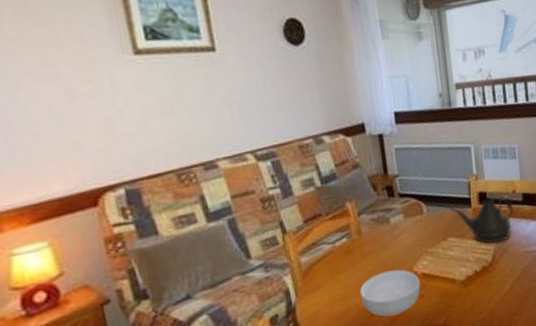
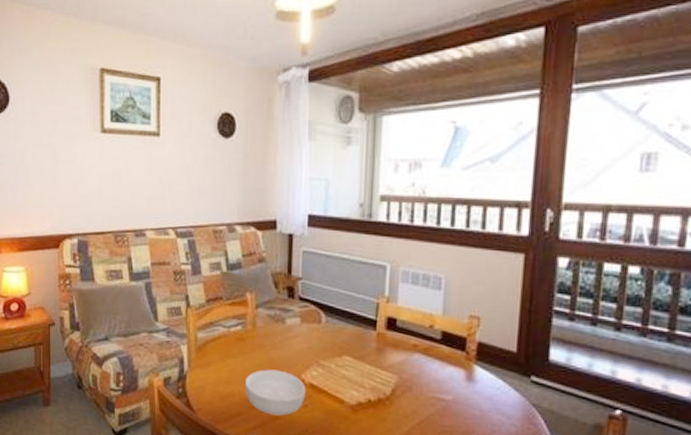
teapot: present [449,195,514,244] -> none [350,324,428,378]

